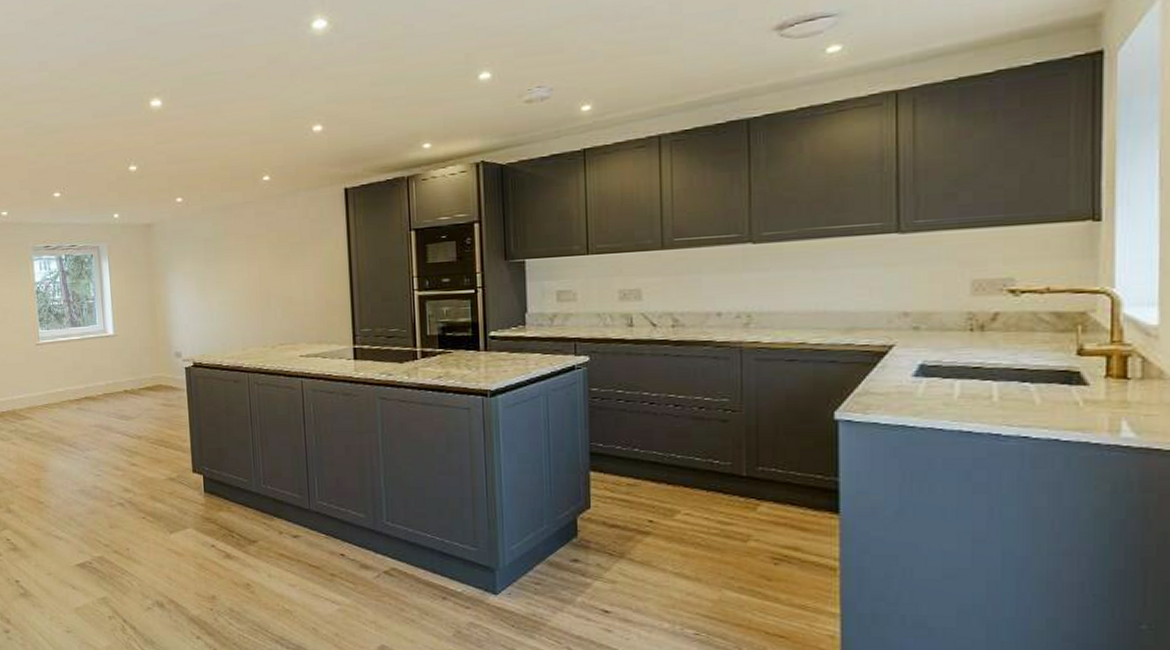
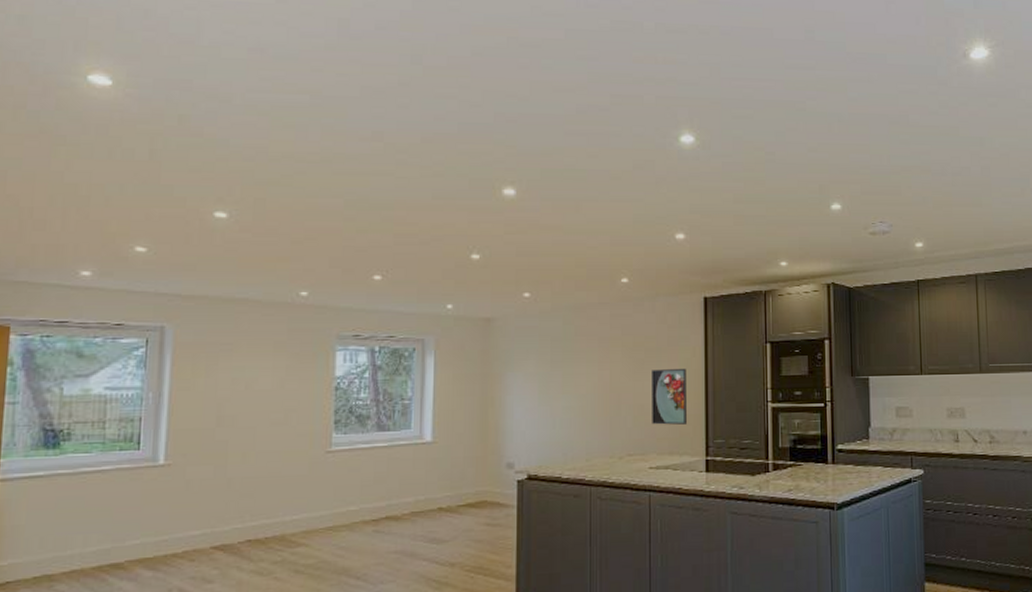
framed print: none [297,260,333,316] -> present [652,368,686,425]

